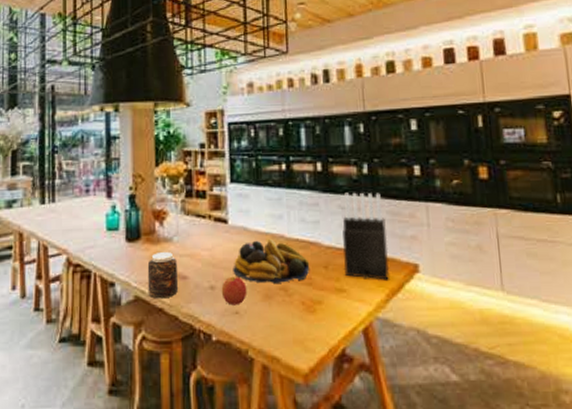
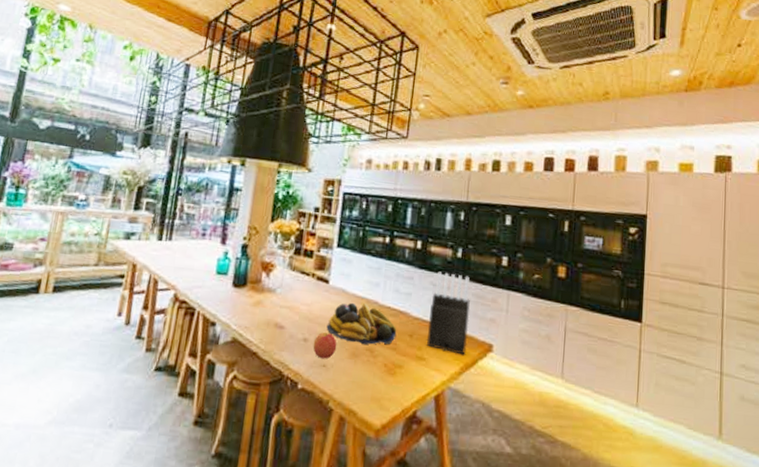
jar: present [147,252,179,299] -> none [245,301,277,344]

